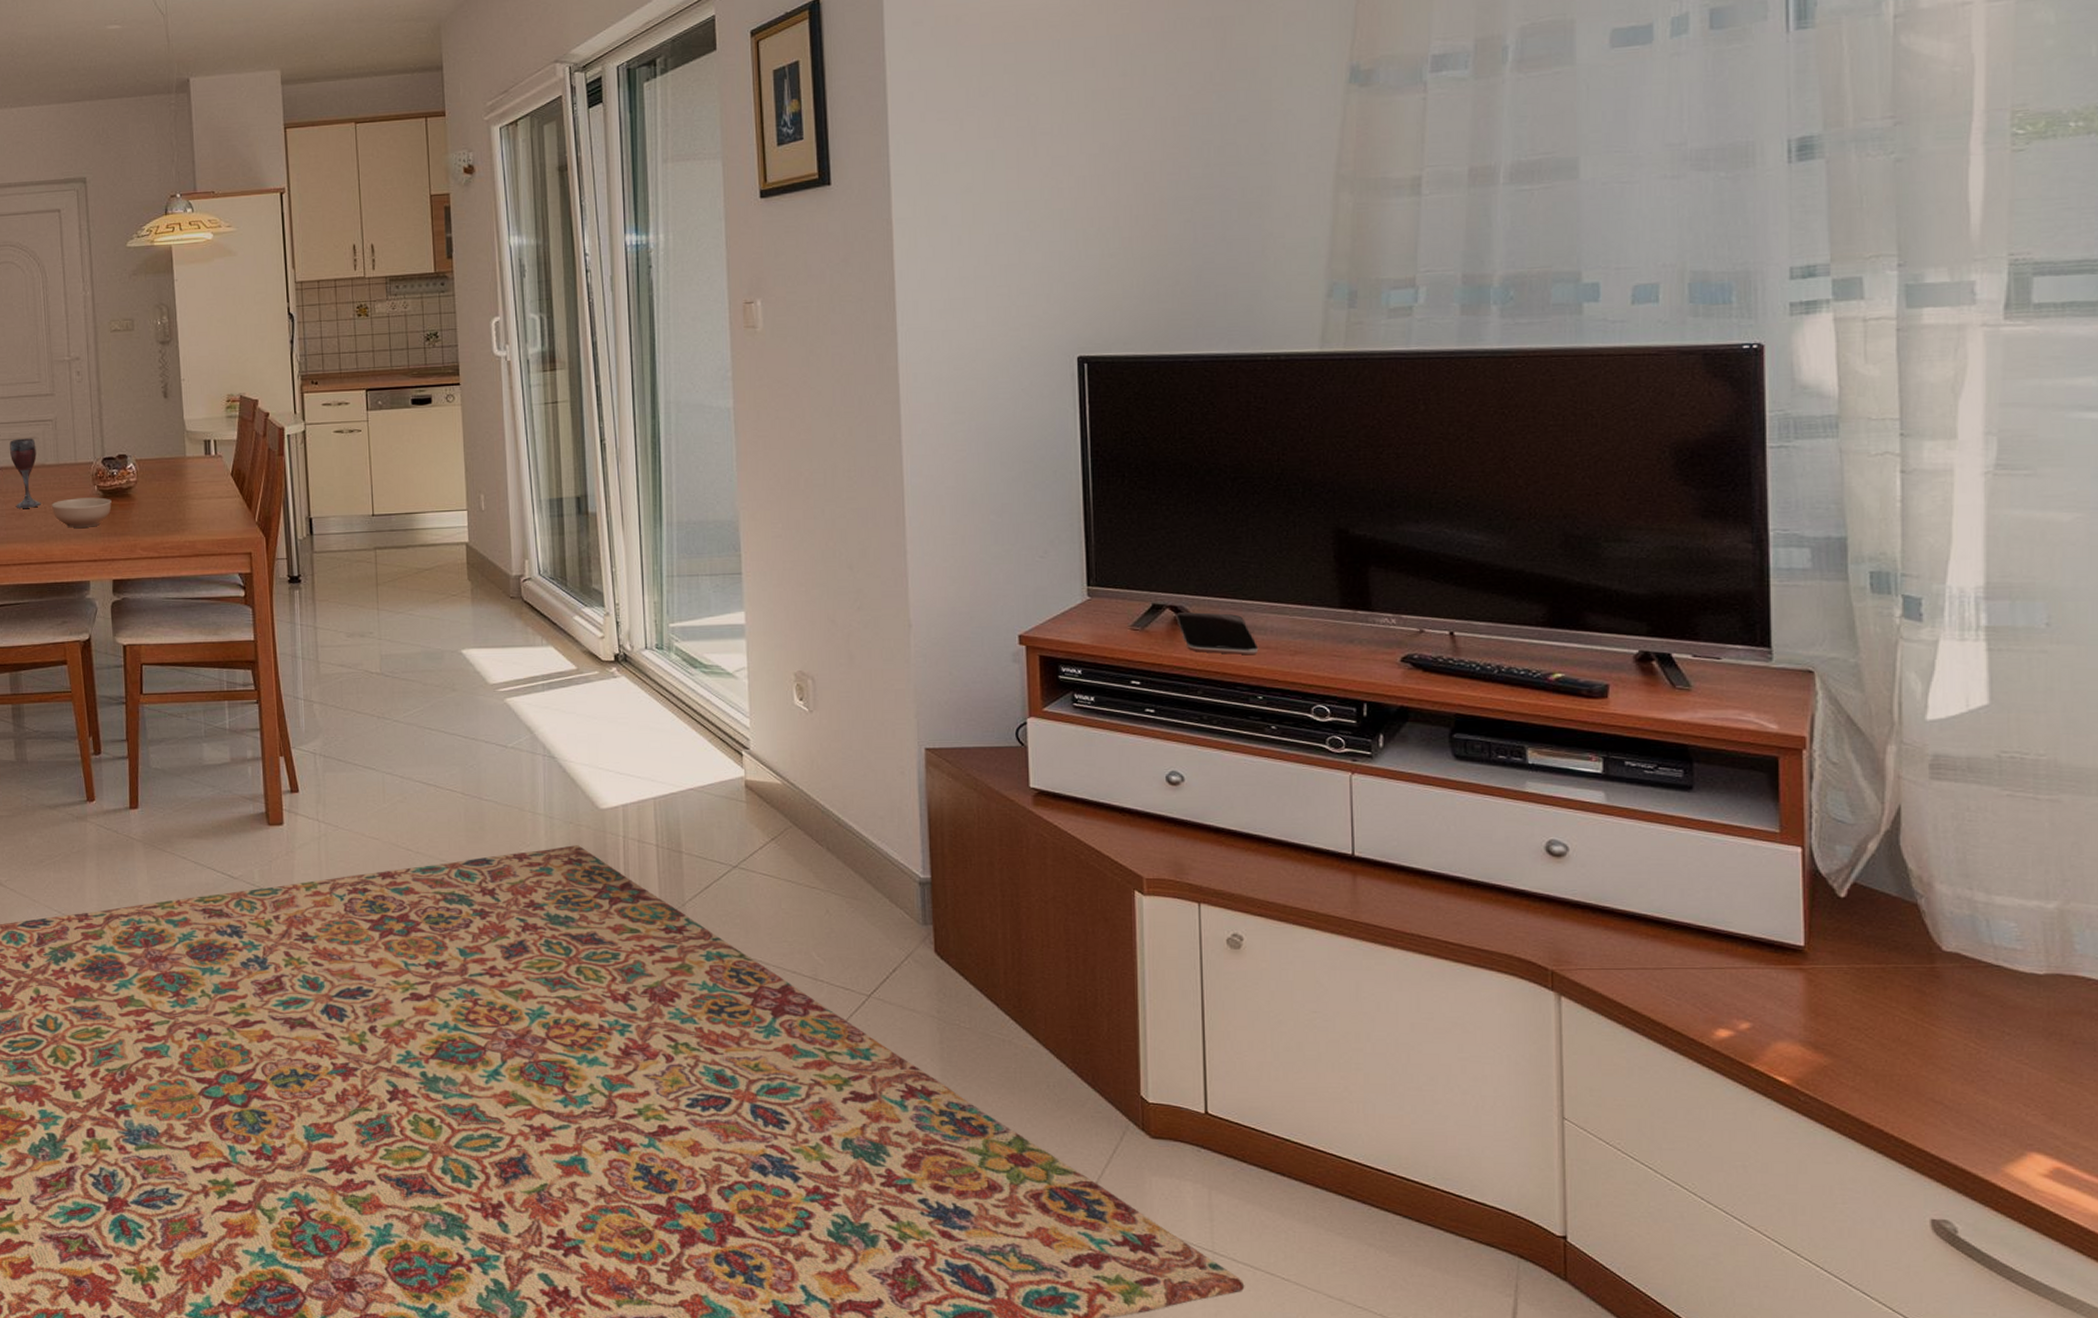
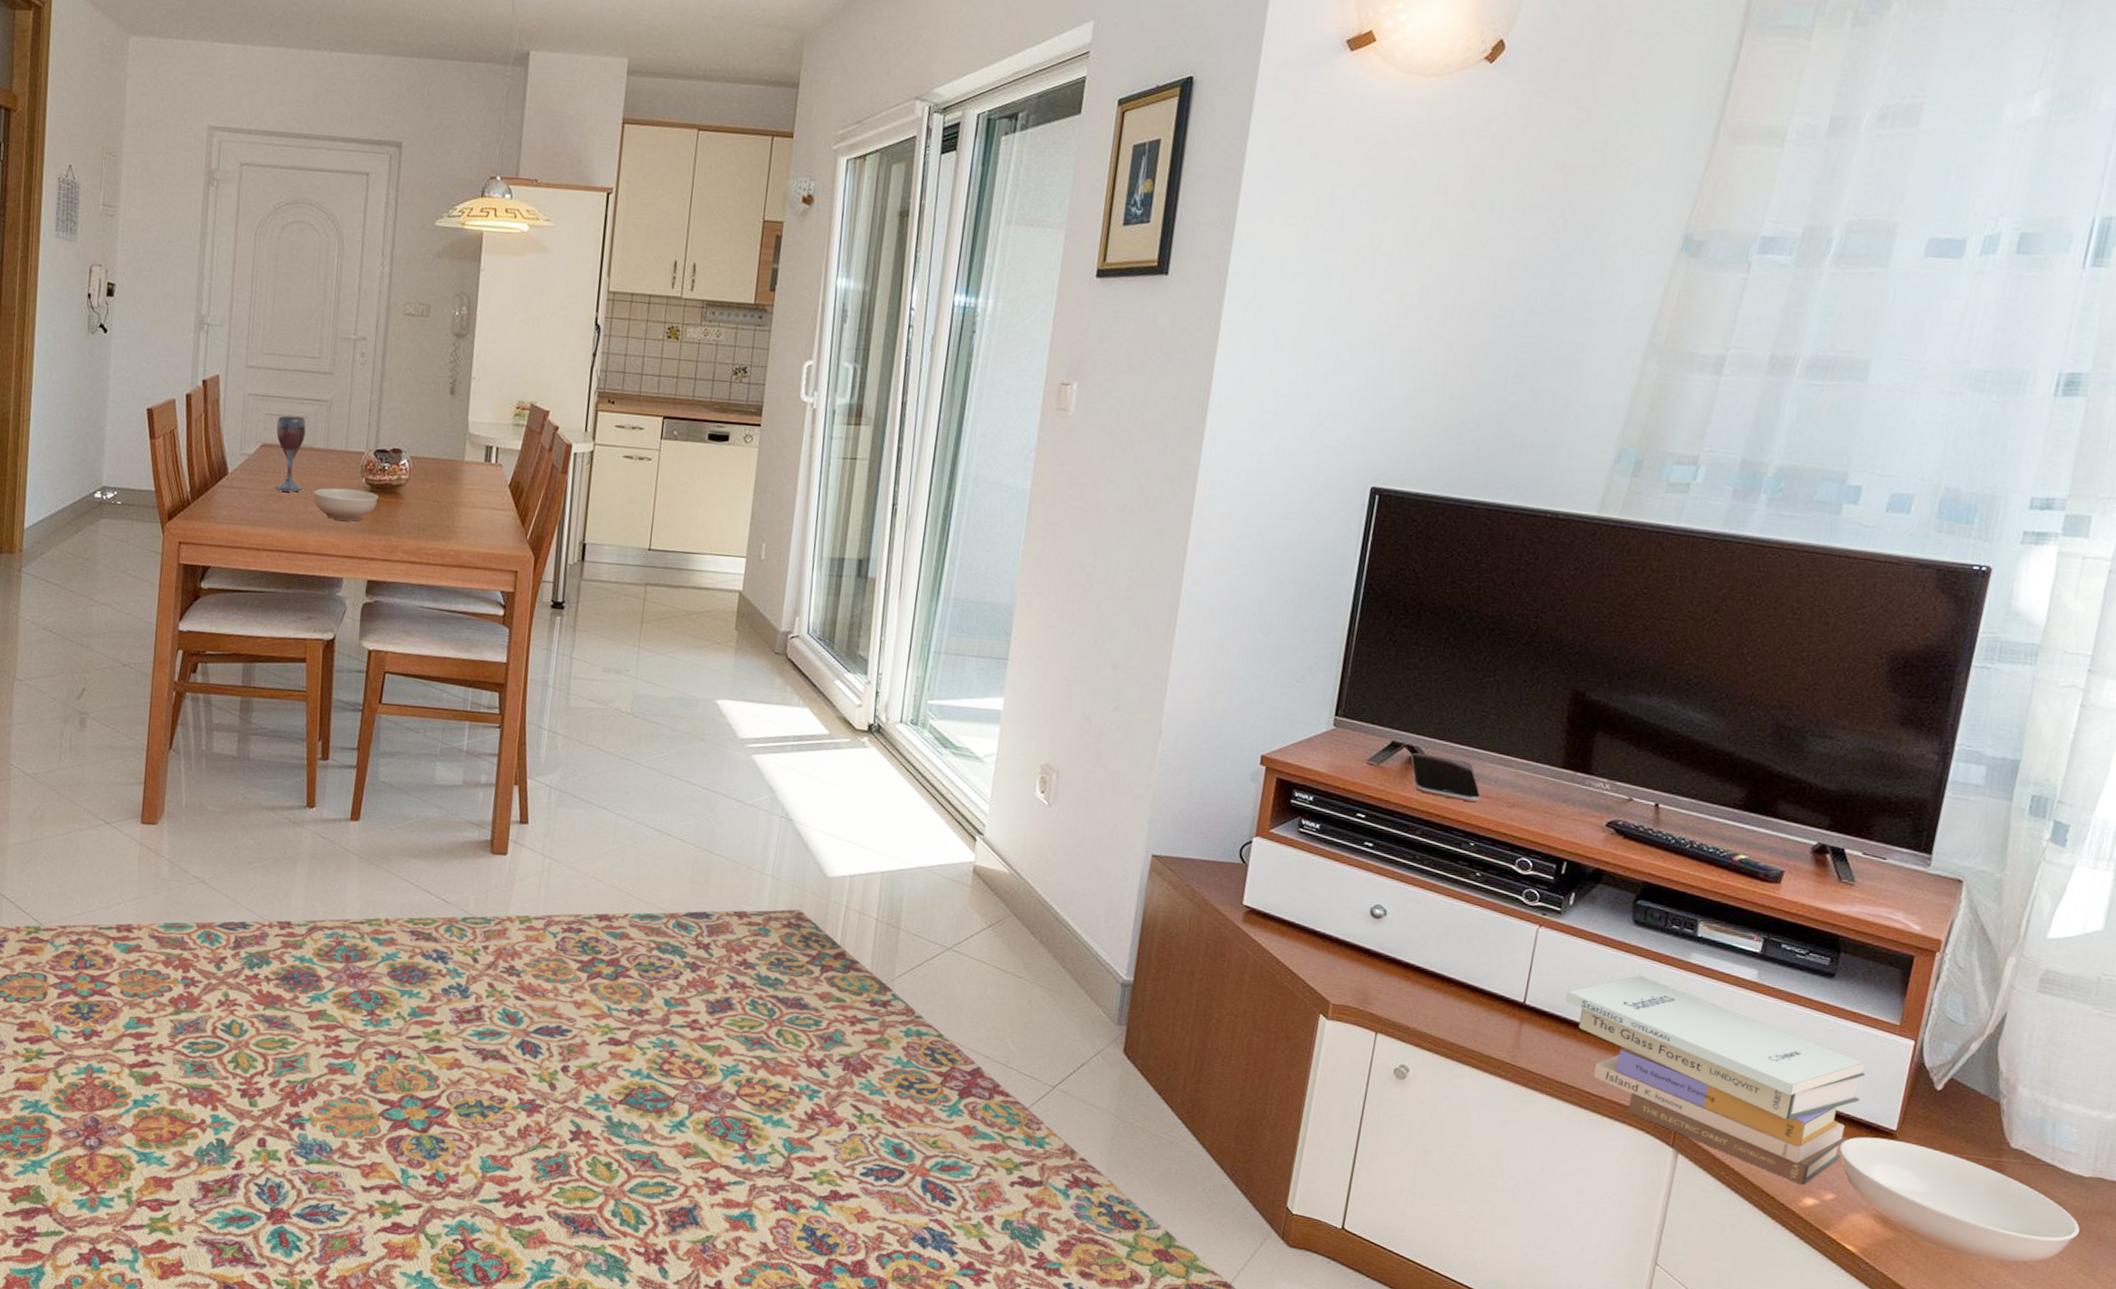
books: none [1397,811,1754,1016] -> present [1565,975,1865,1185]
bowl: none [1743,956,2048,1078] -> present [1839,1136,2080,1263]

